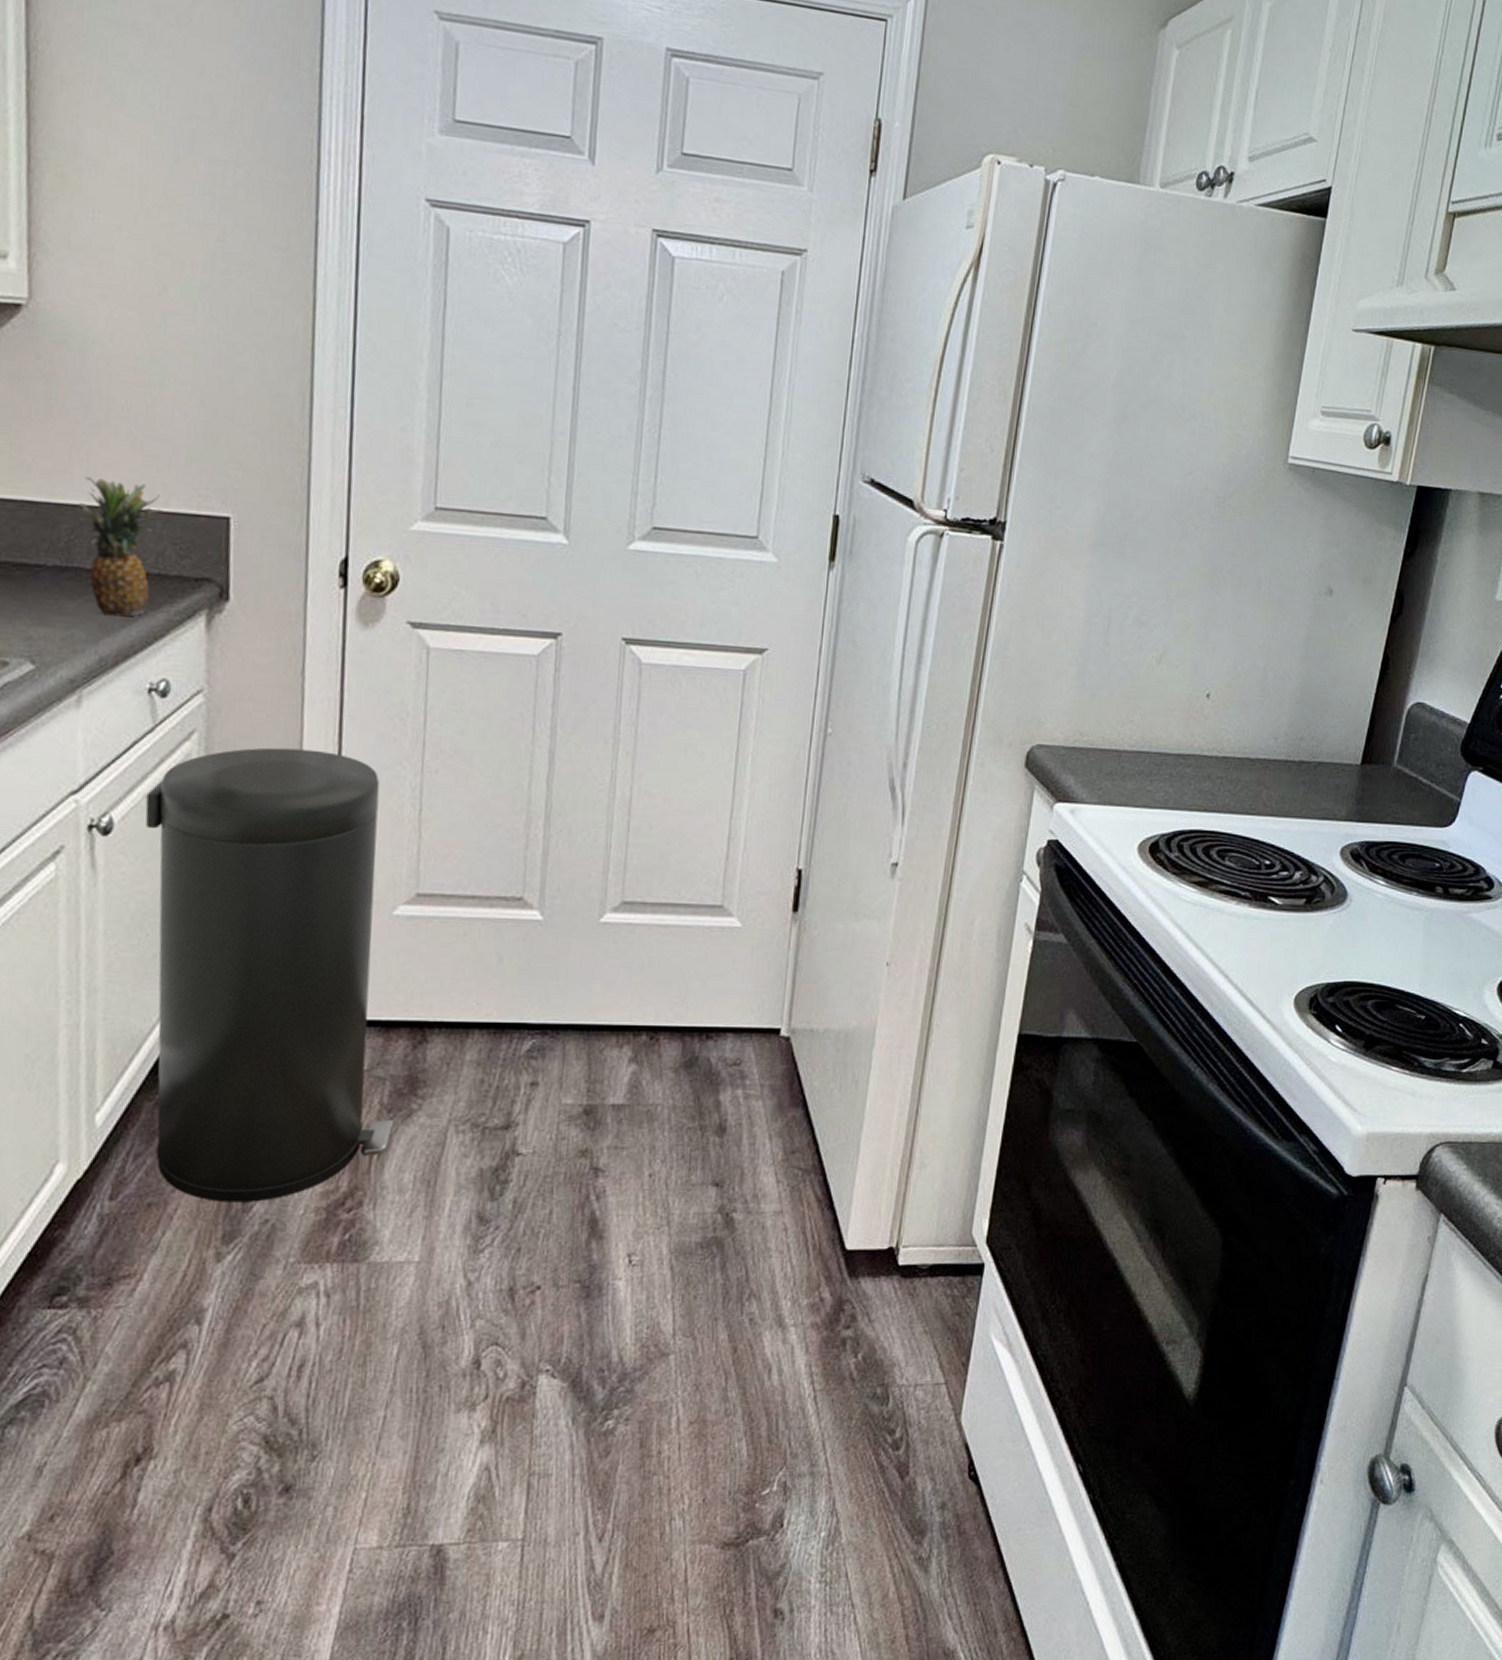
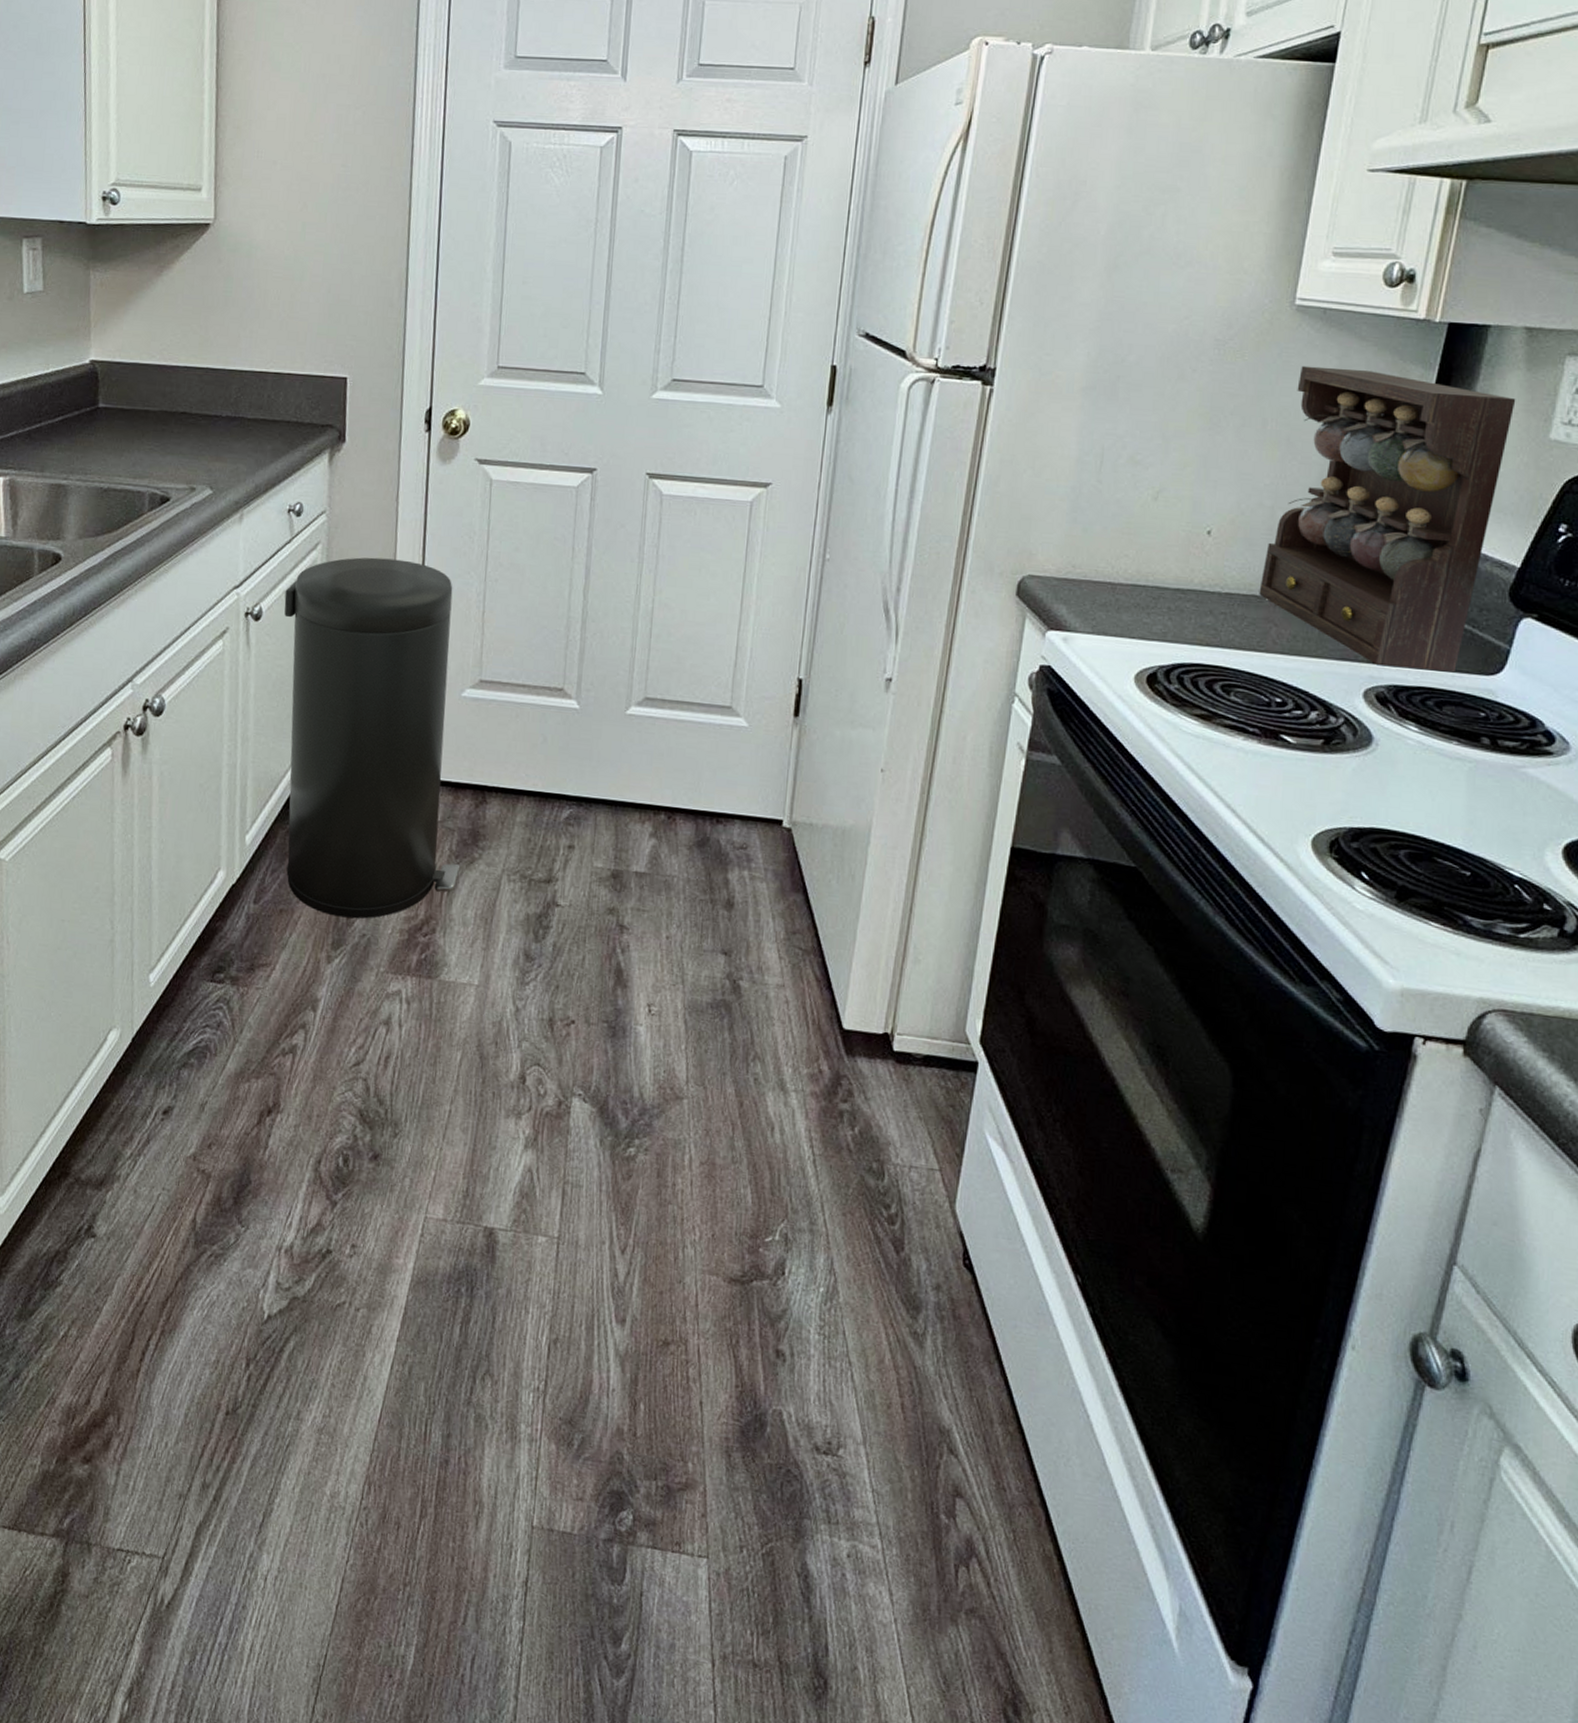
fruit: present [78,477,164,616] -> none [244,349,301,454]
spice rack: none [1252,525,1470,826] -> present [1259,365,1516,673]

